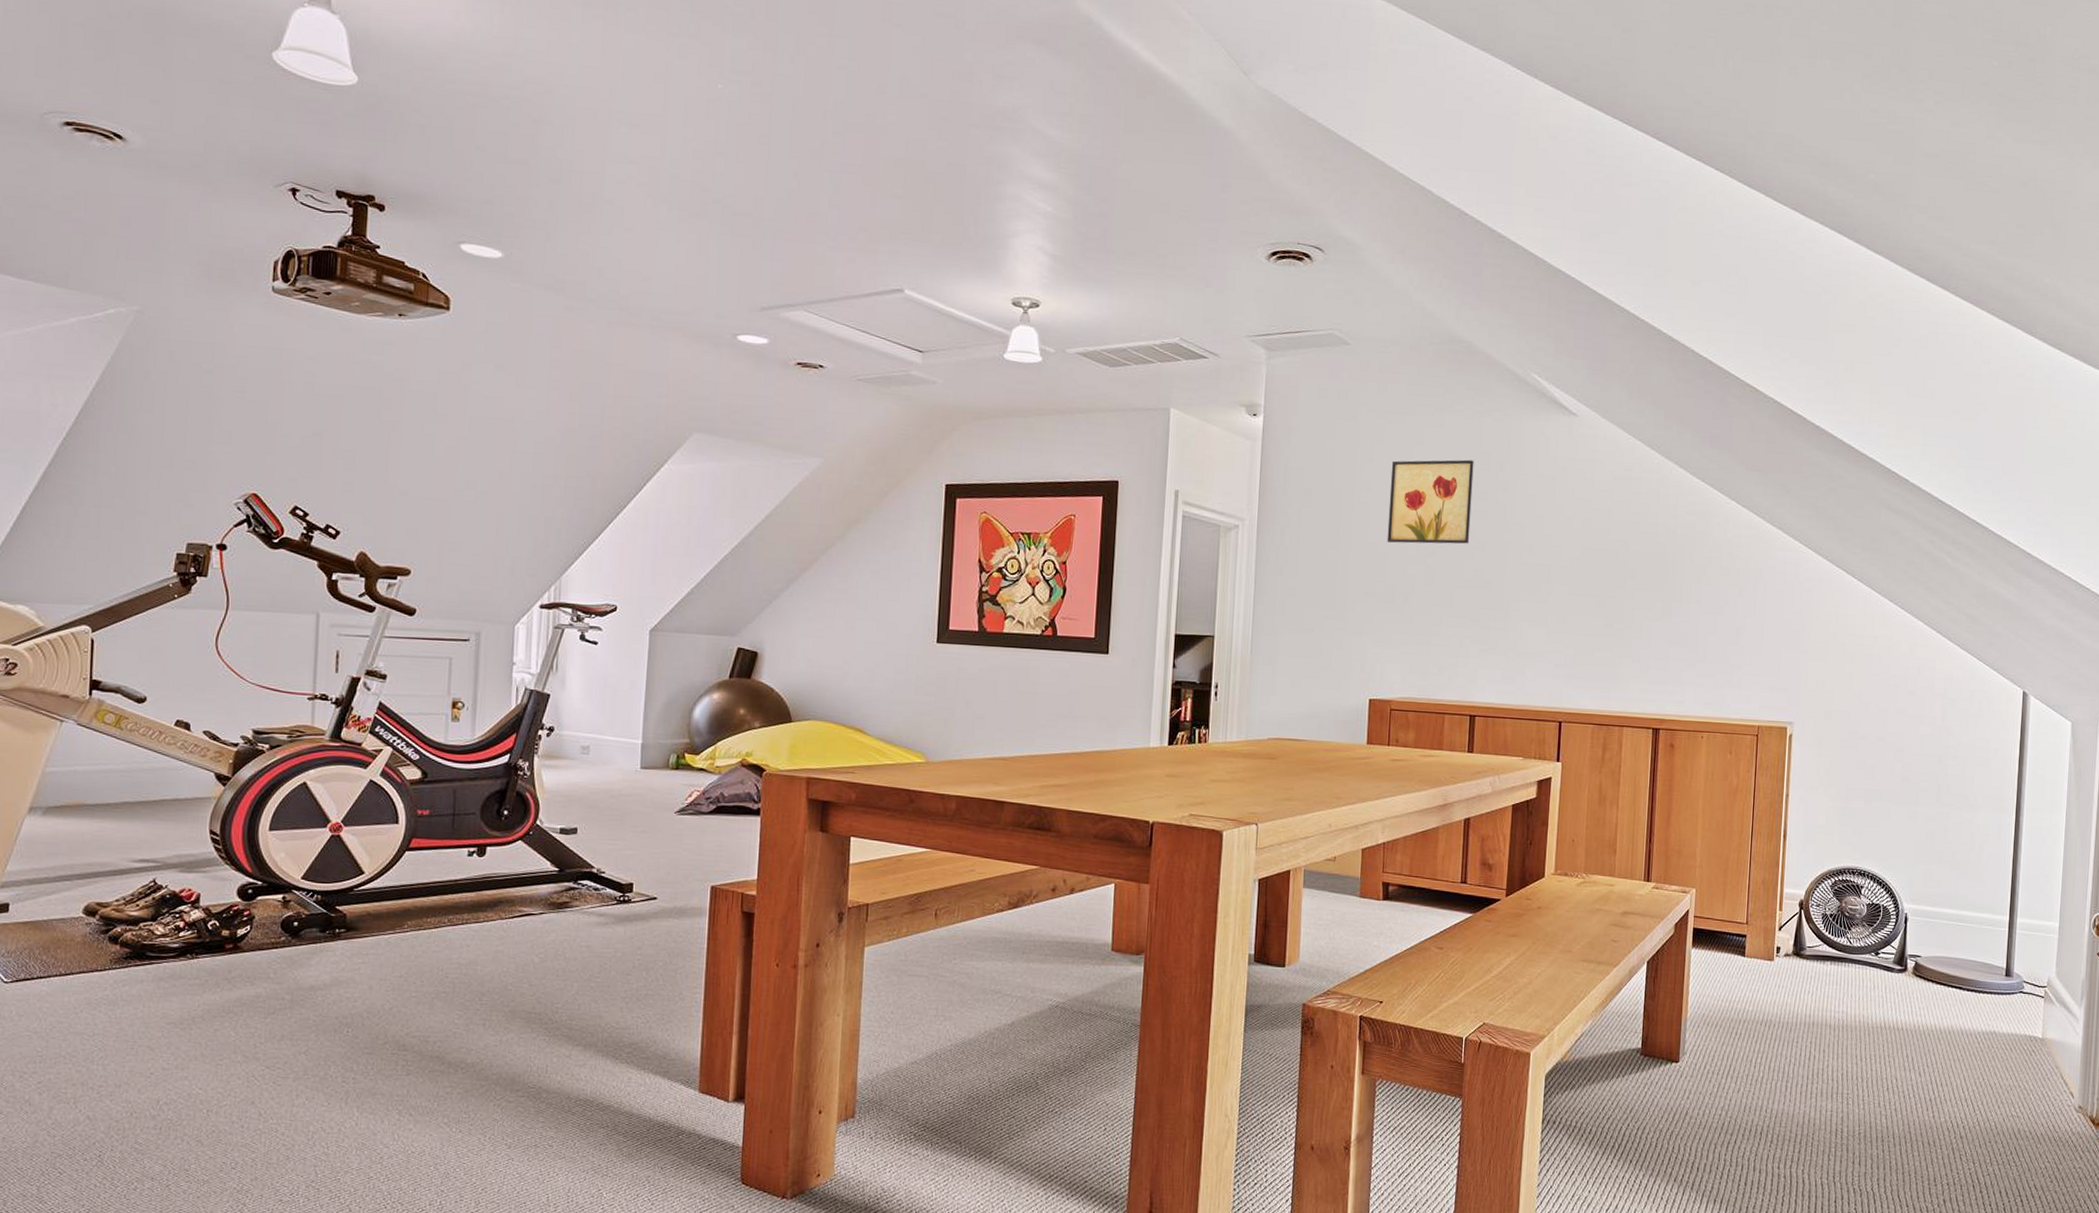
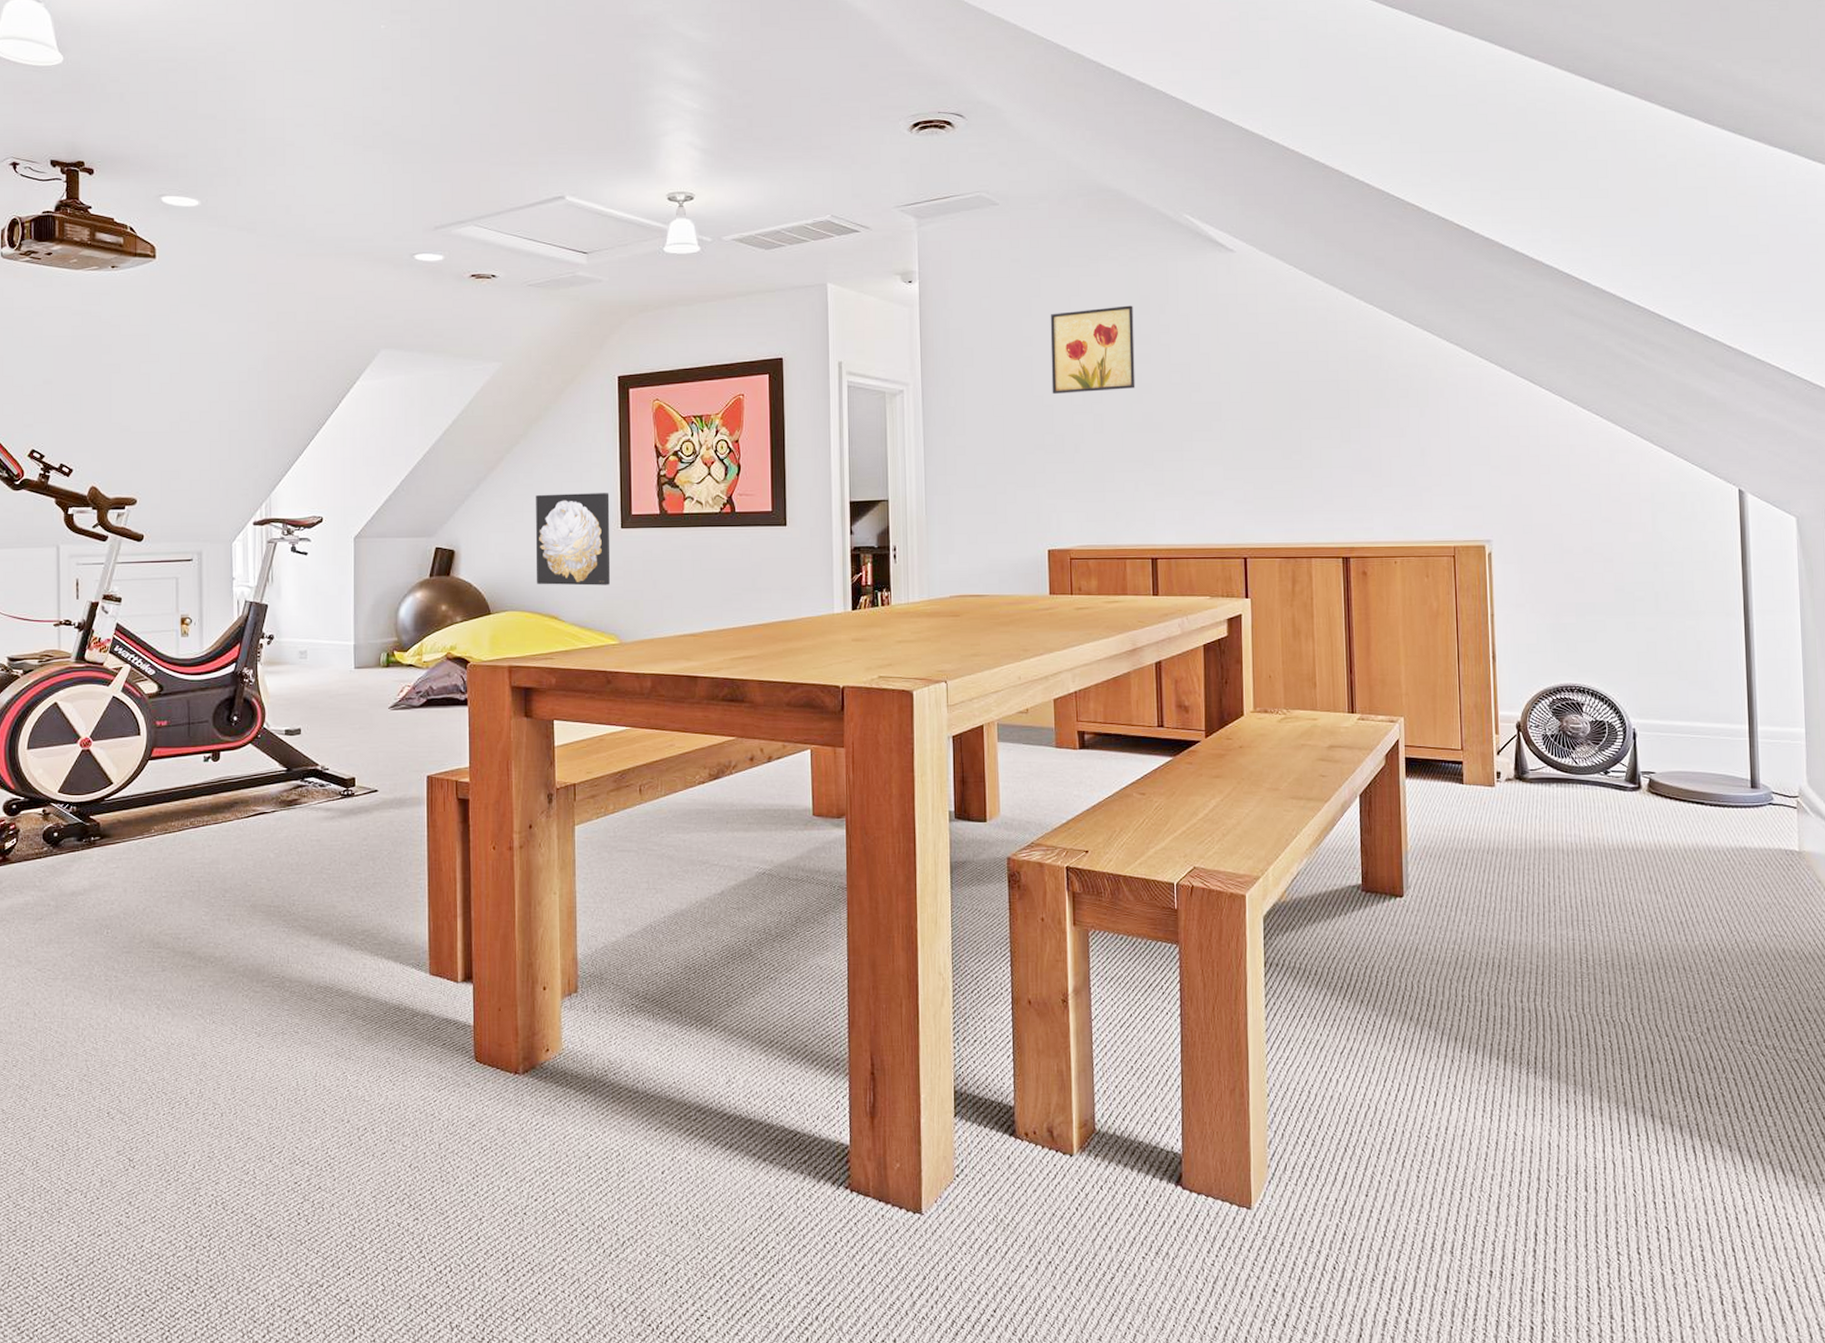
wall art: none [842,601,927,701] -> present [535,493,610,586]

